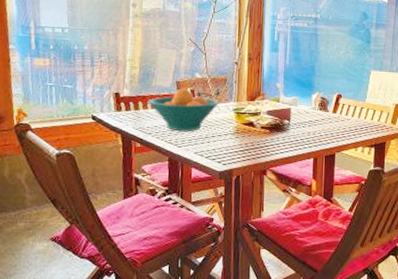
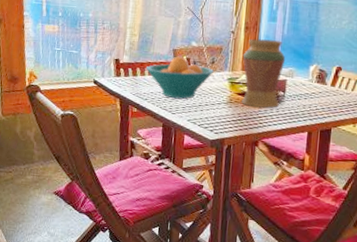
decorative vase: none [247,69,289,137] -> present [241,39,286,108]

